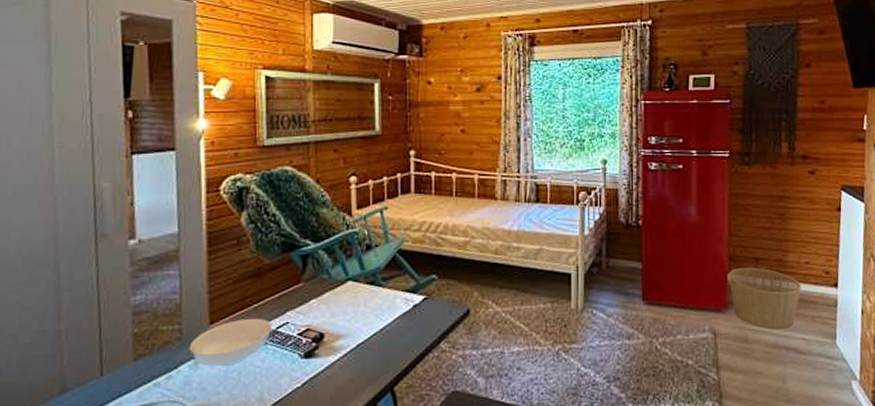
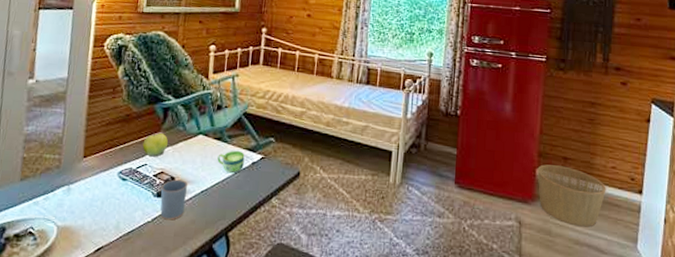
bowl: present [189,318,273,367] -> none [65,156,134,196]
fruit: none [281,285,312,313] -> present [142,133,169,157]
mug: none [308,335,340,383] -> present [160,179,187,220]
cup: none [372,294,404,321] -> present [217,151,245,174]

